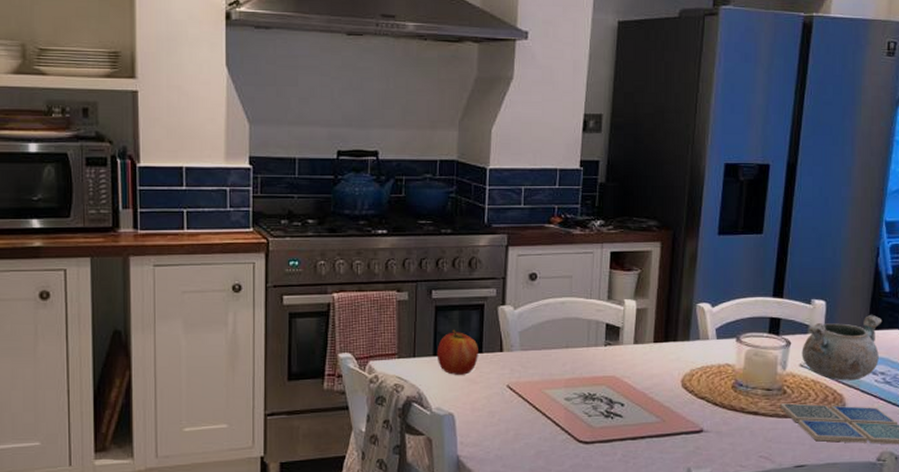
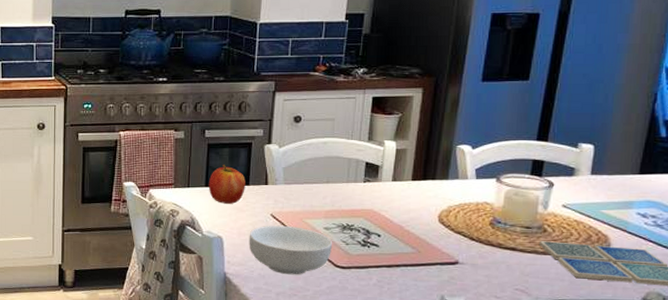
cereal bowl: none [483,397,575,454] -> present [249,225,333,275]
decorative bowl: present [801,314,883,381] -> none [565,159,657,223]

